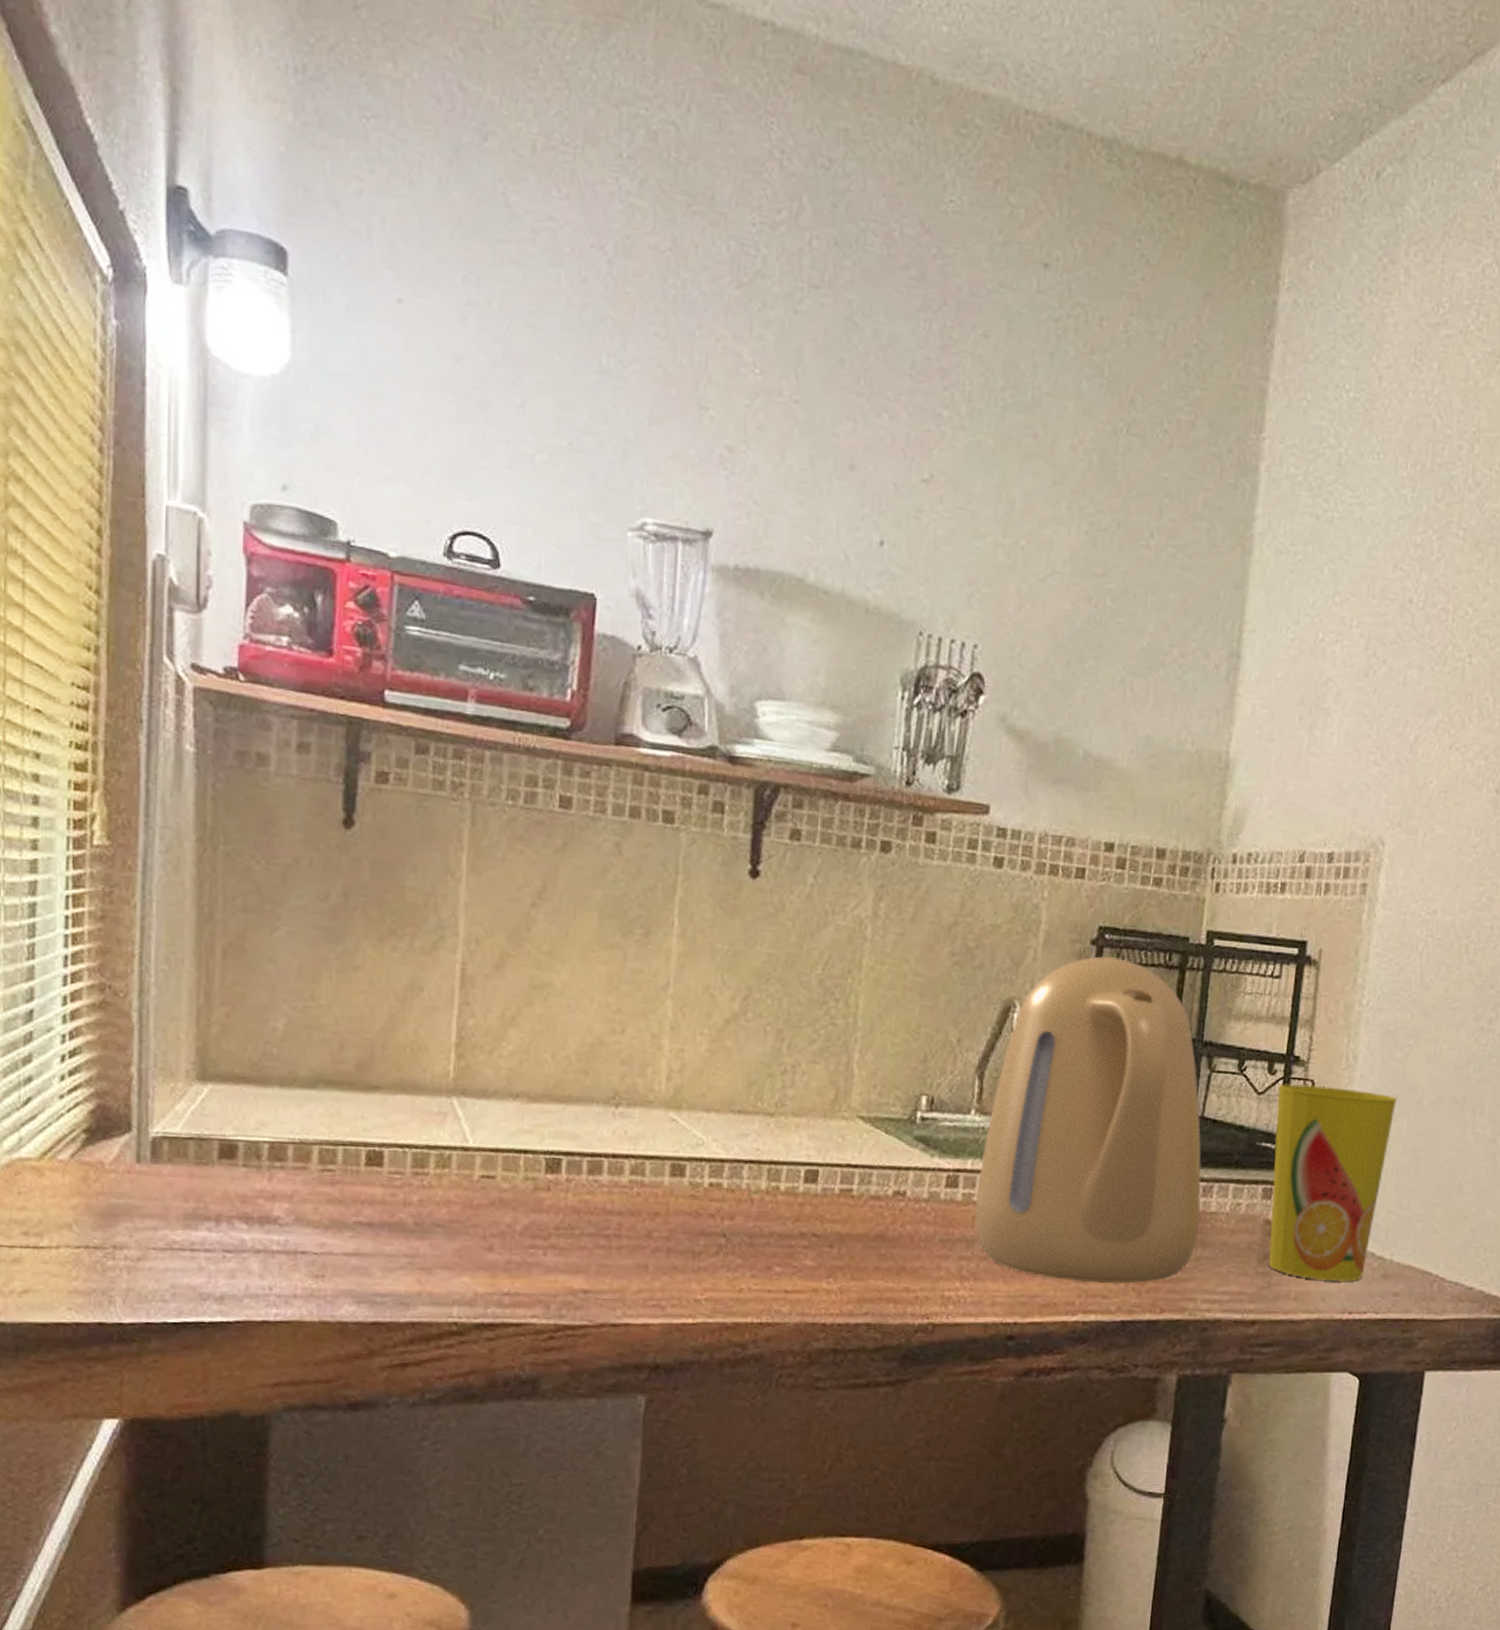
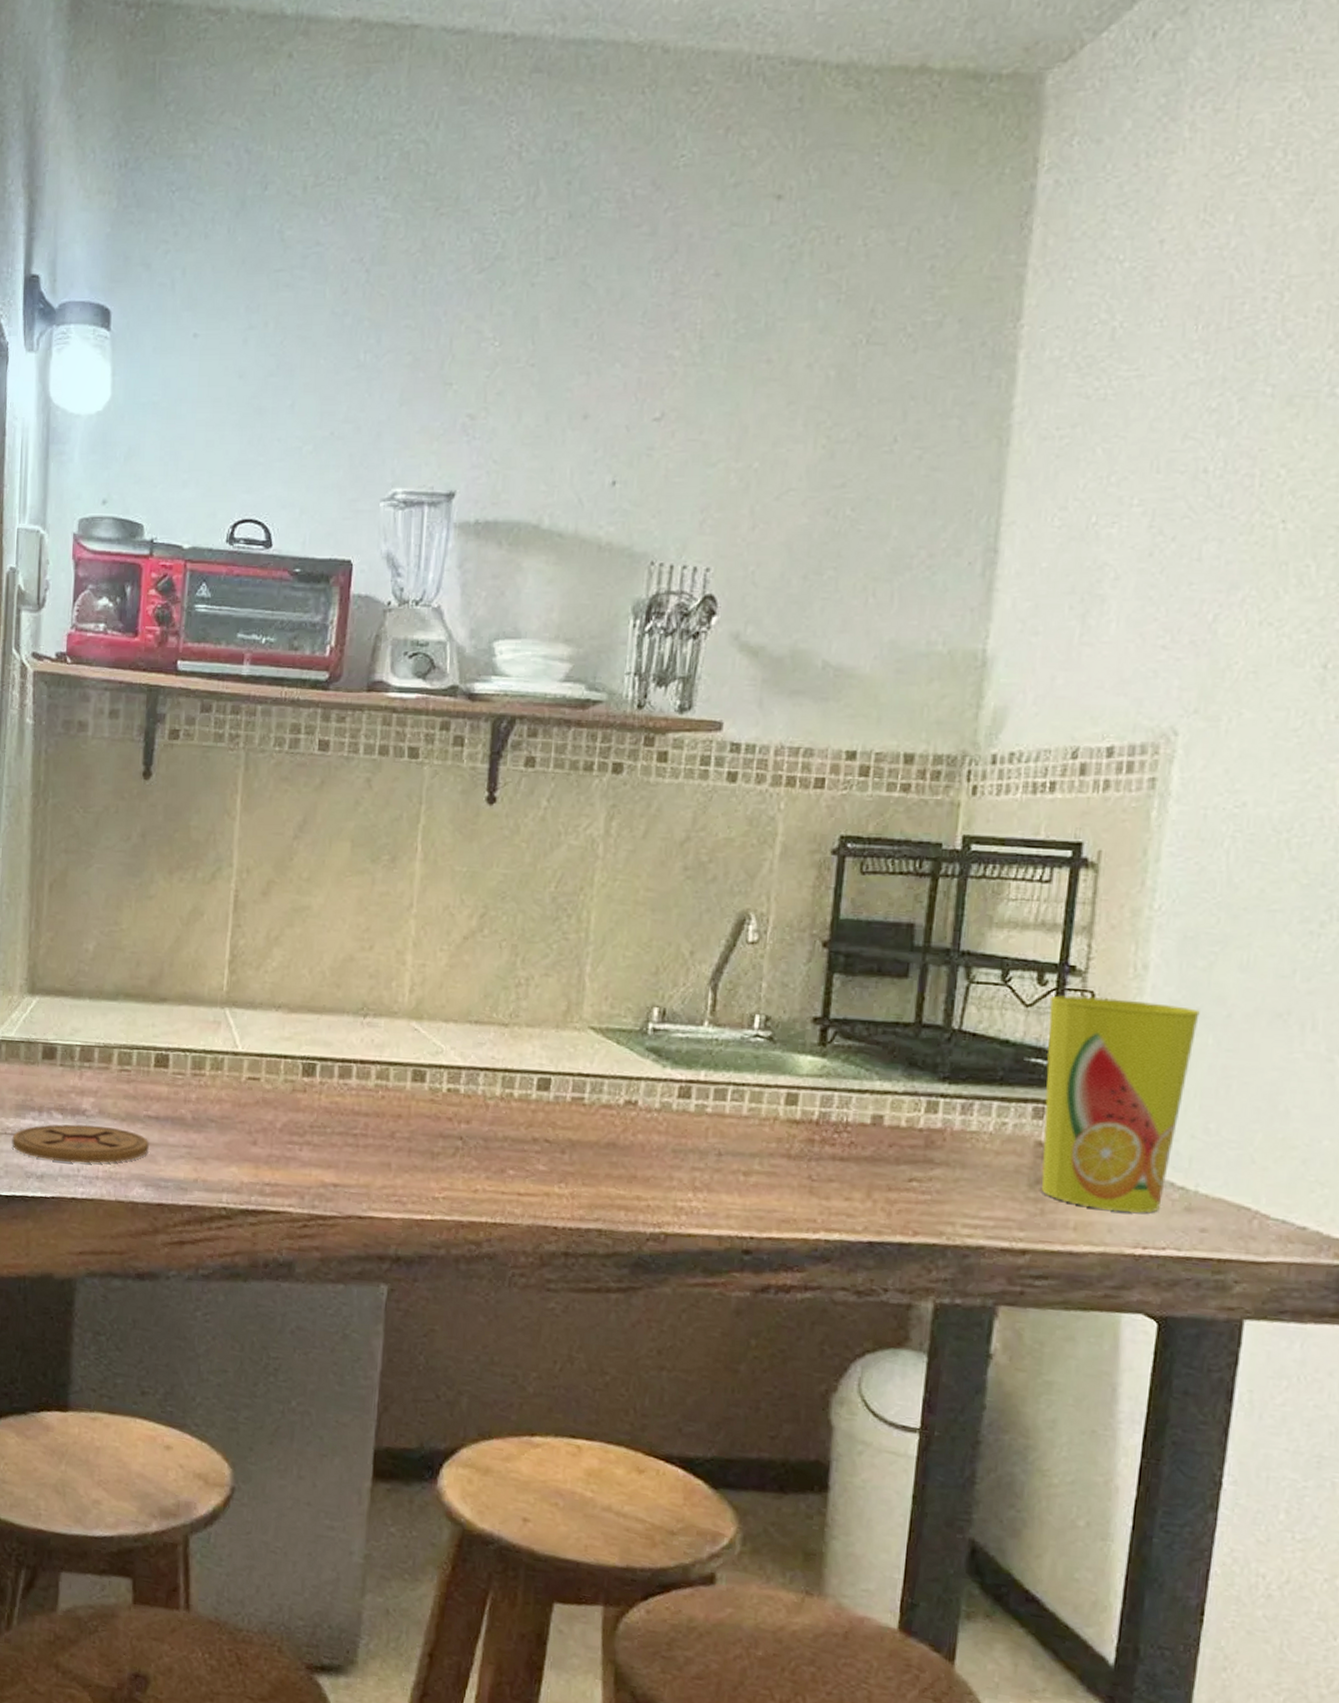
coaster: none [180,1234,361,1280] -> present [12,1124,149,1163]
kettle: present [974,956,1202,1284] -> none [708,866,960,1204]

